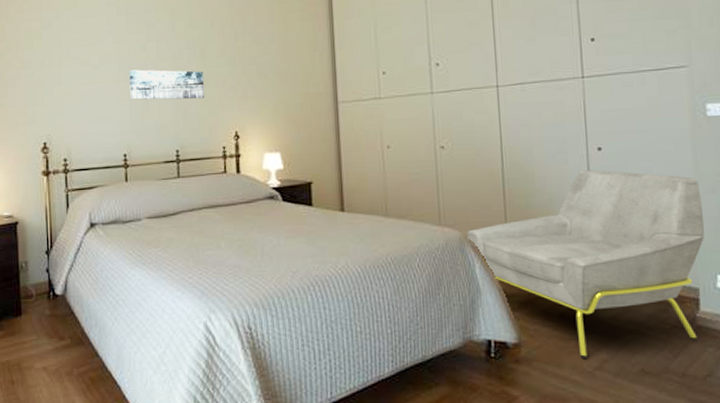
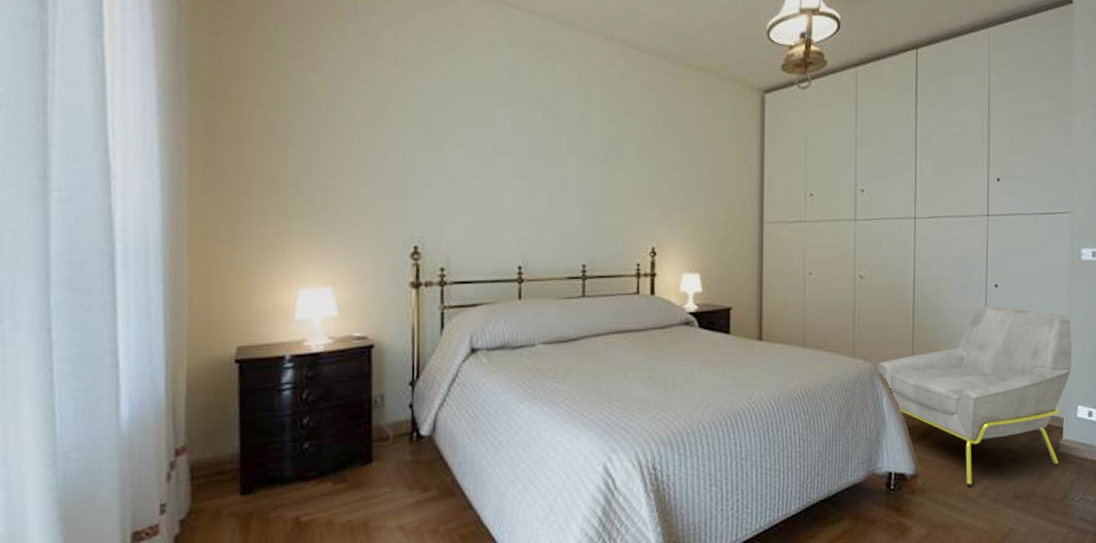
wall art: present [128,69,205,100] -> none [529,165,620,207]

